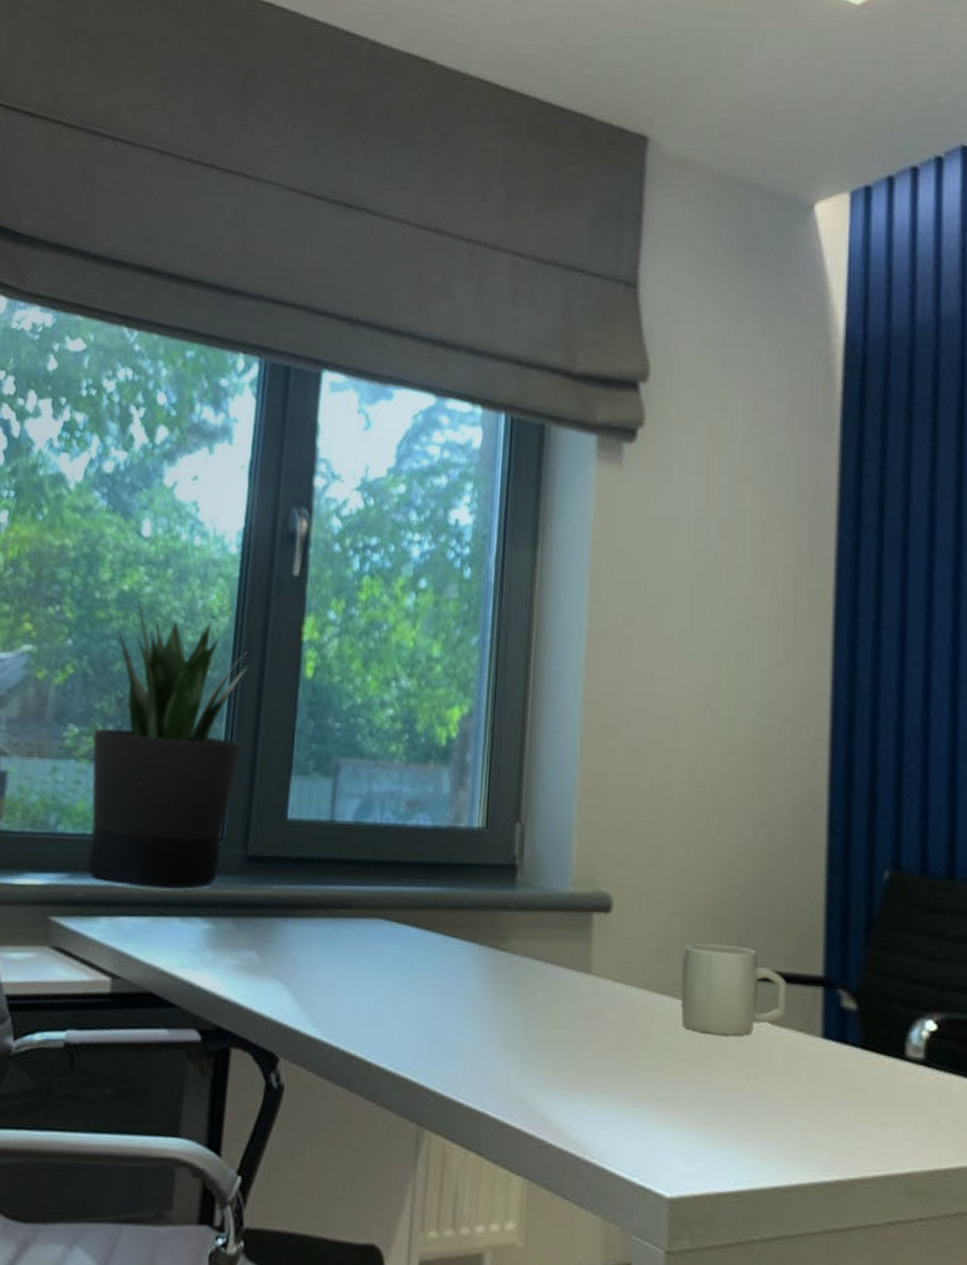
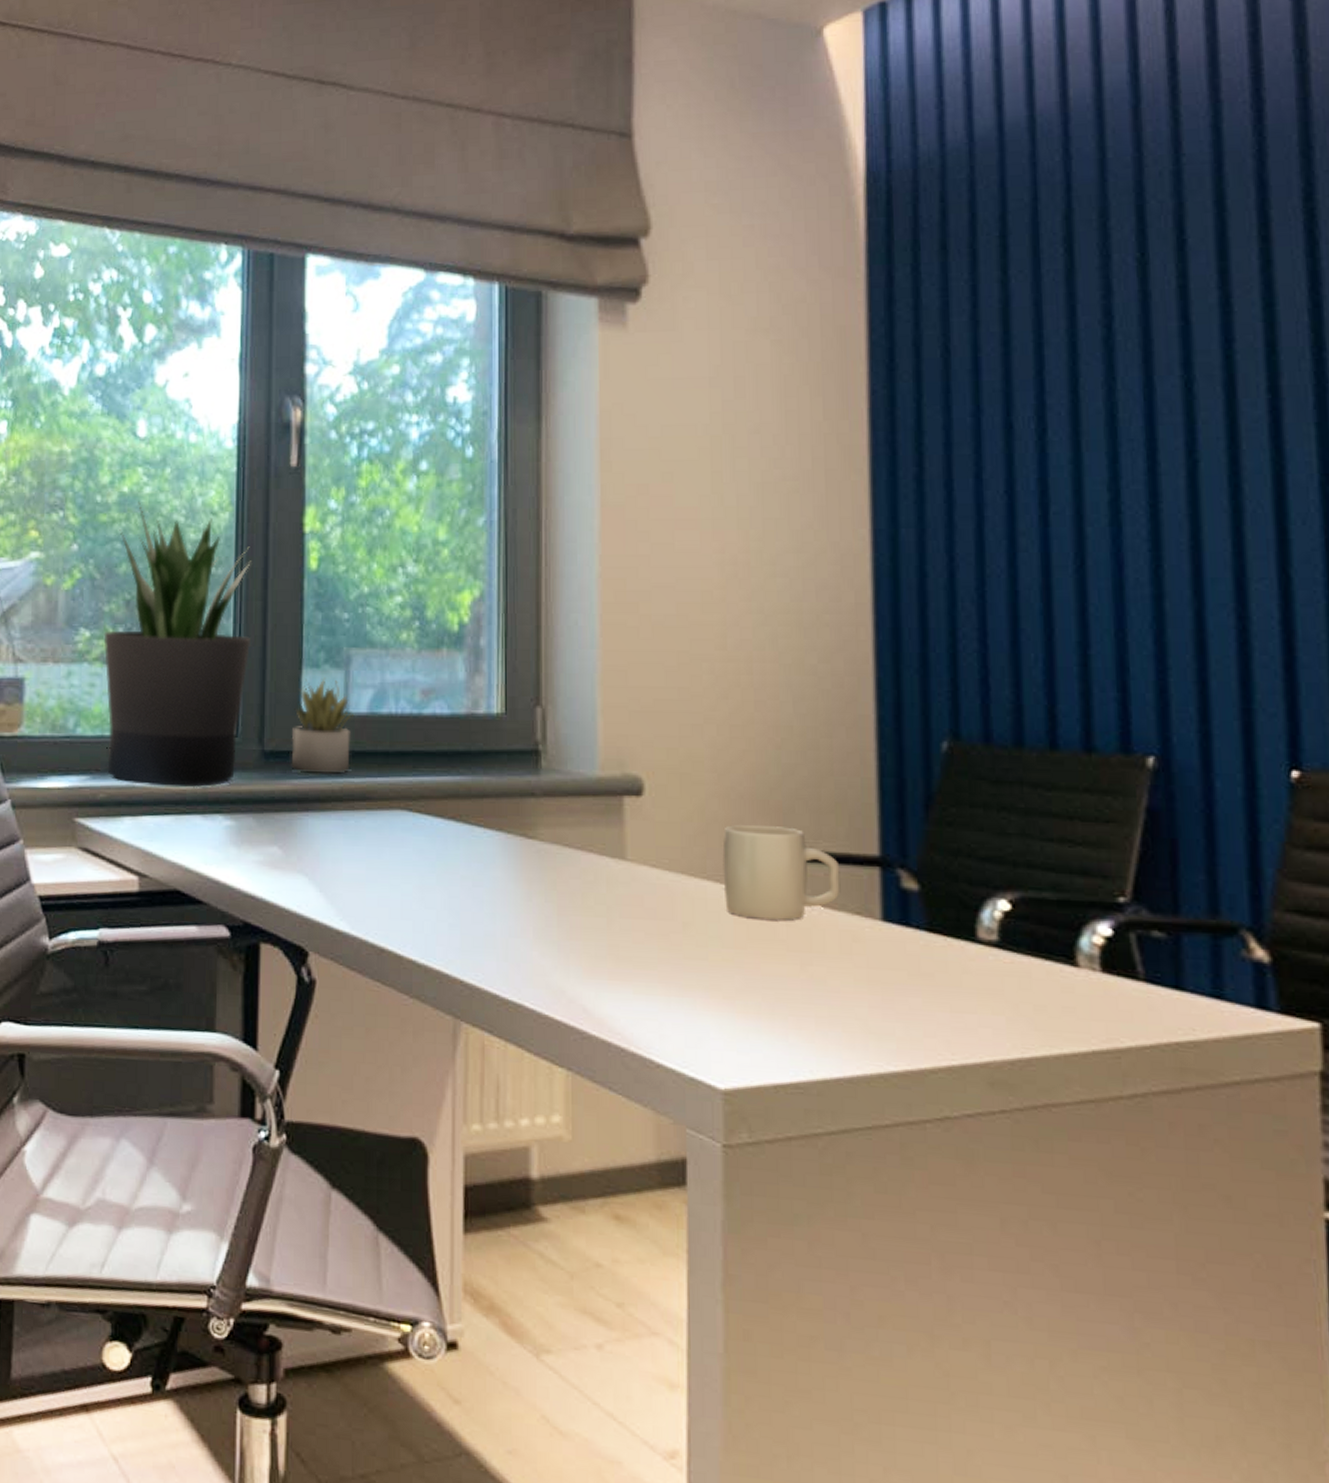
succulent plant: none [273,785,342,880] -> present [291,677,356,773]

